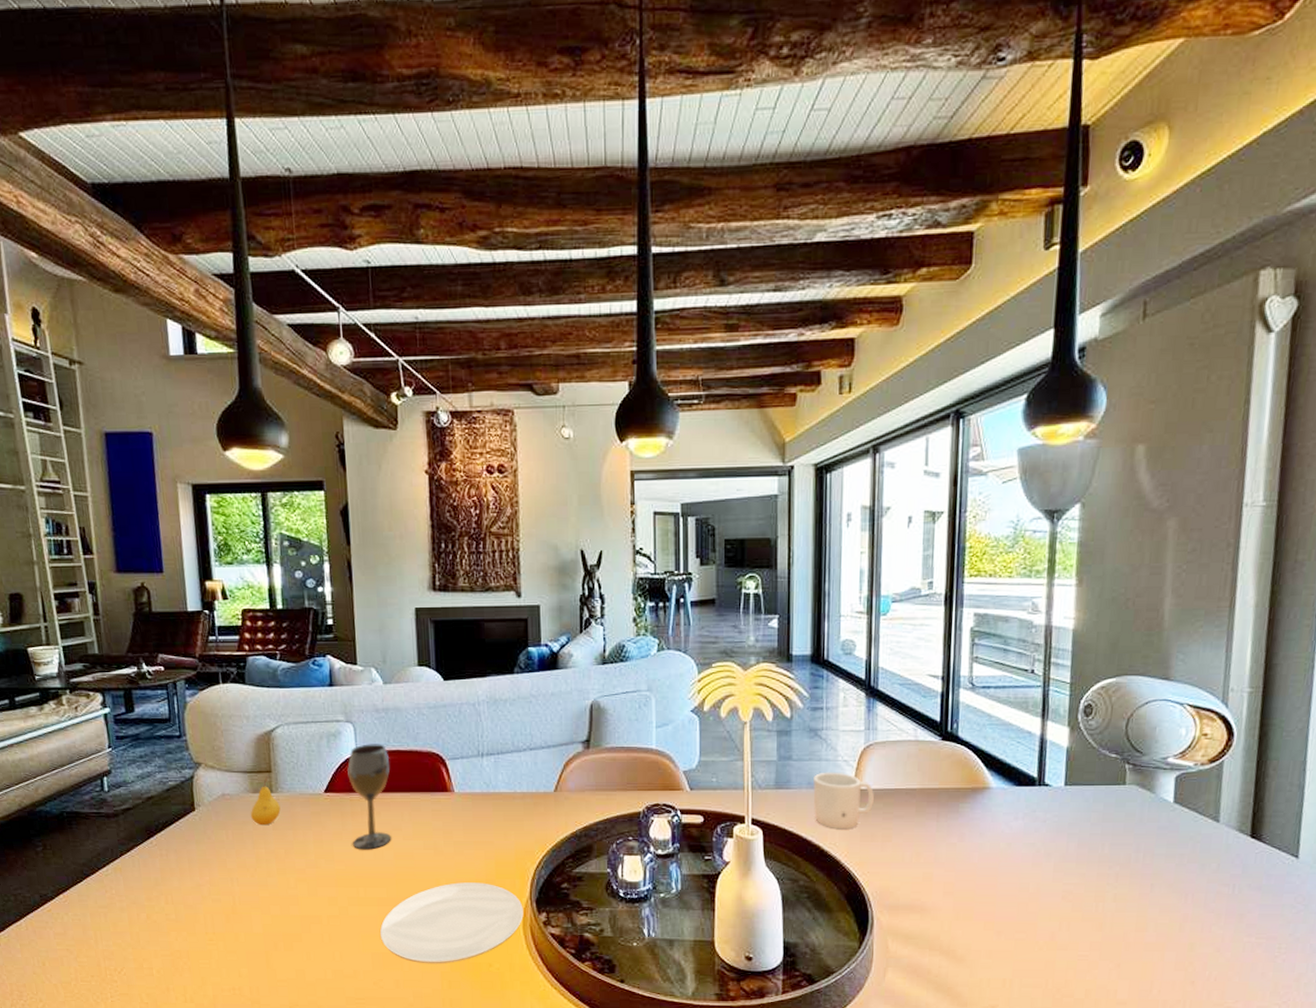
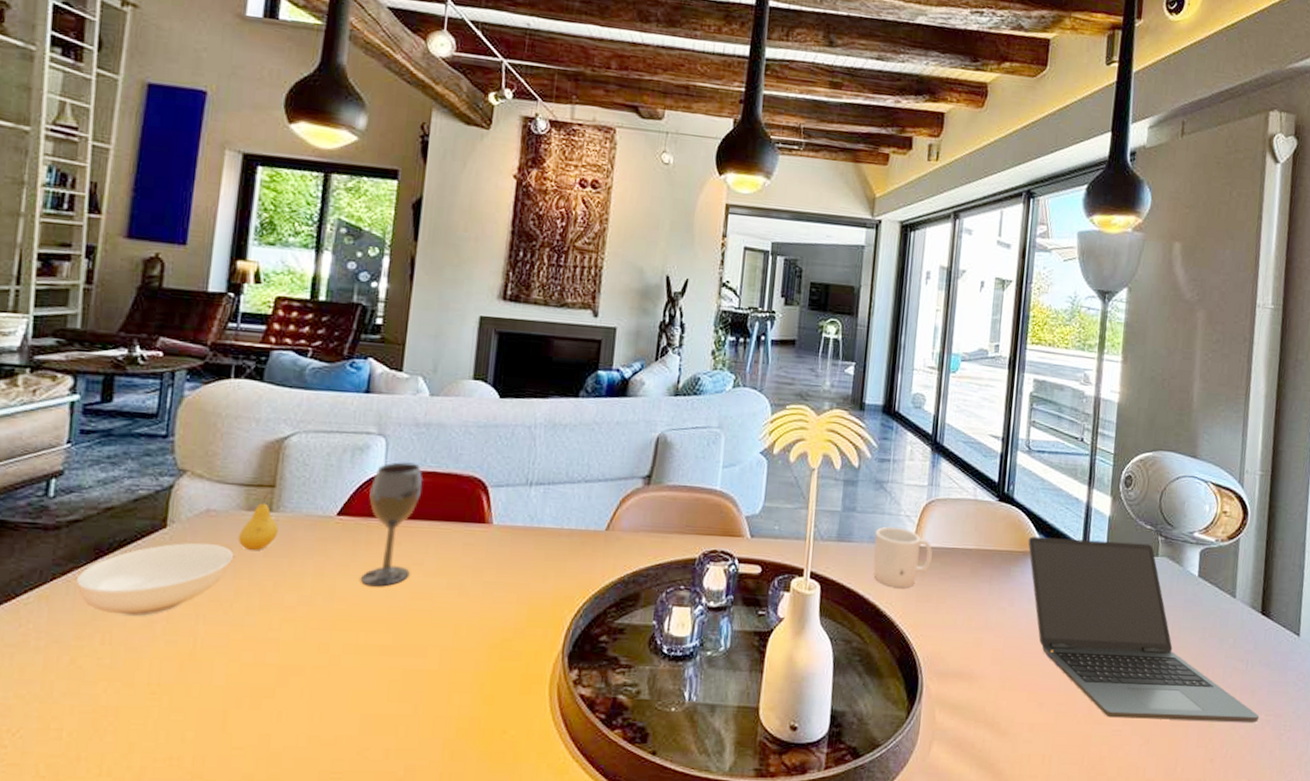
bowl: none [137,821,250,881] -> present [75,542,234,616]
plate: present [380,882,524,964] -> none [376,630,553,730]
laptop: none [976,773,1249,945] -> present [1028,536,1260,722]

